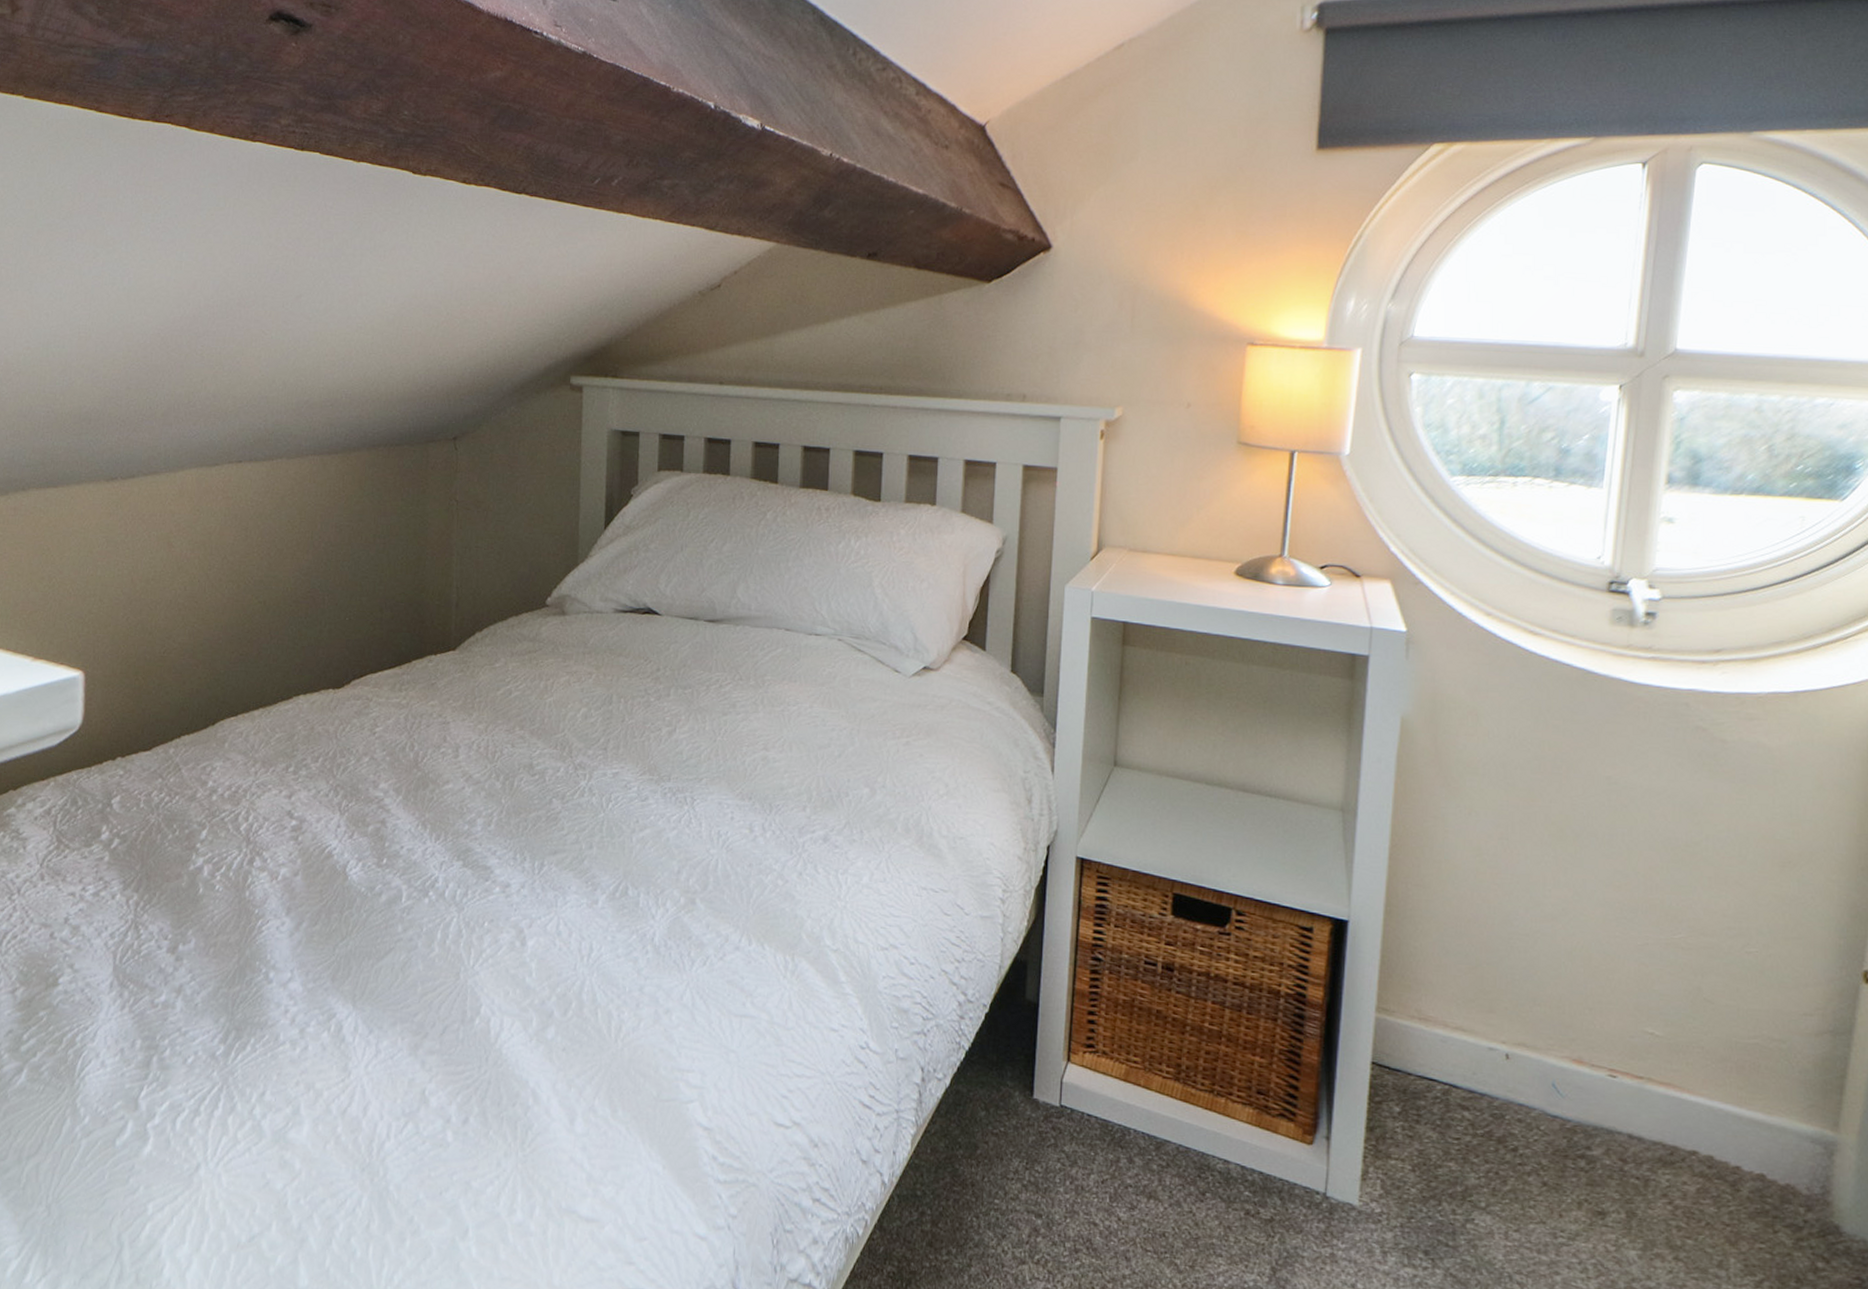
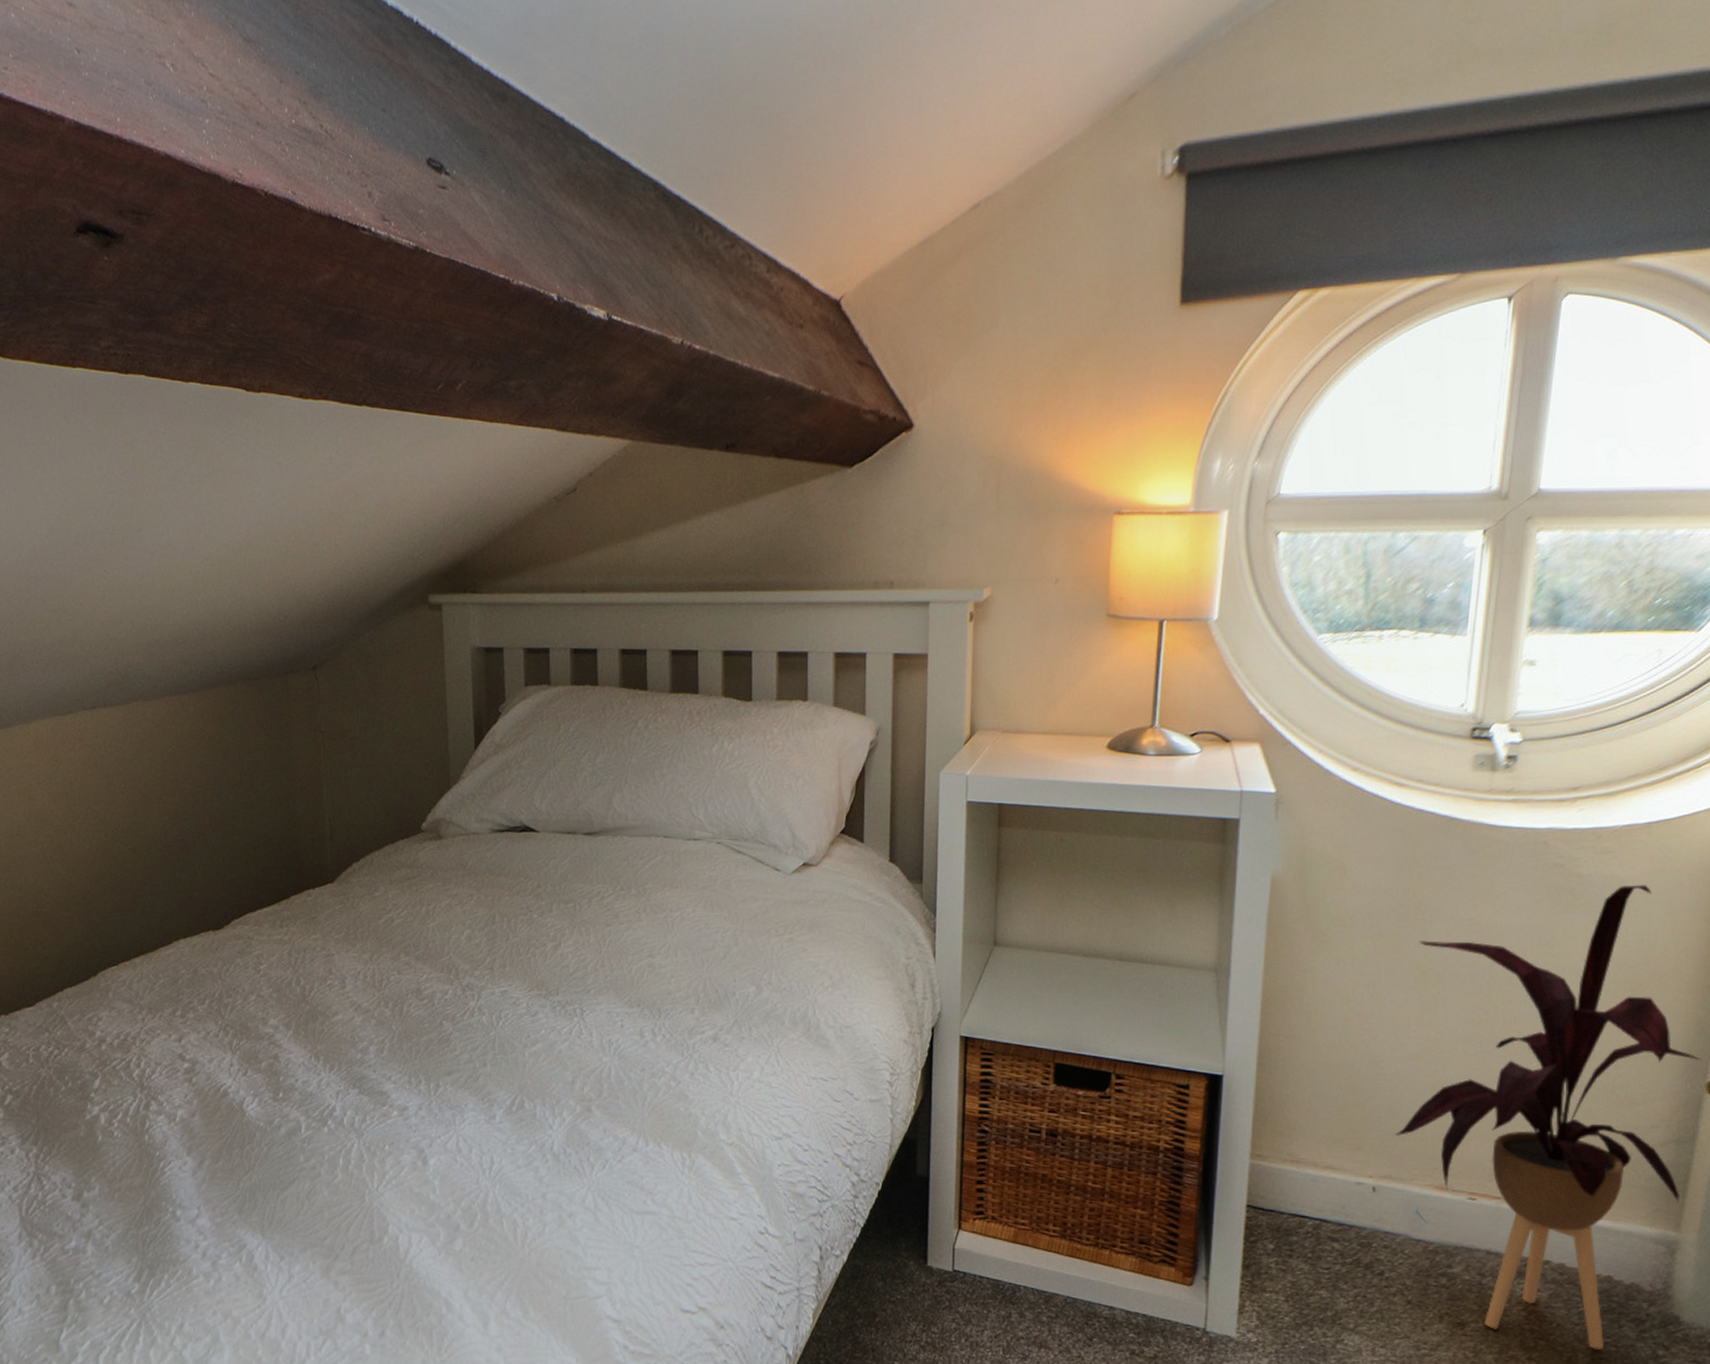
house plant: none [1529,754,1856,1255] -> present [1394,884,1701,1349]

